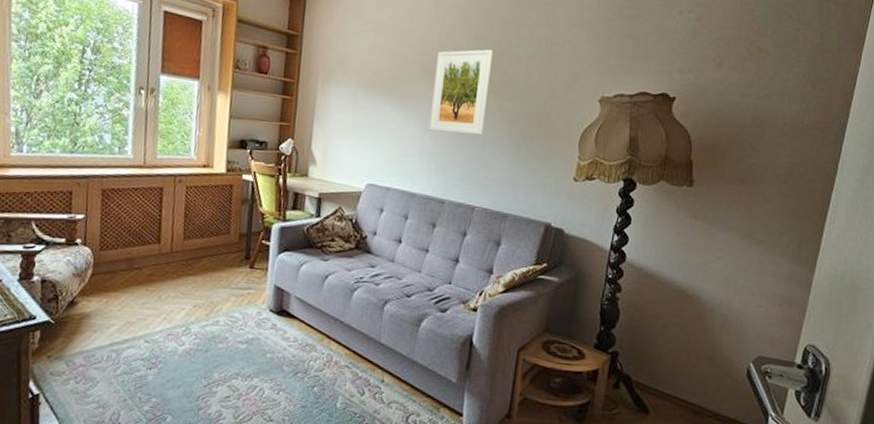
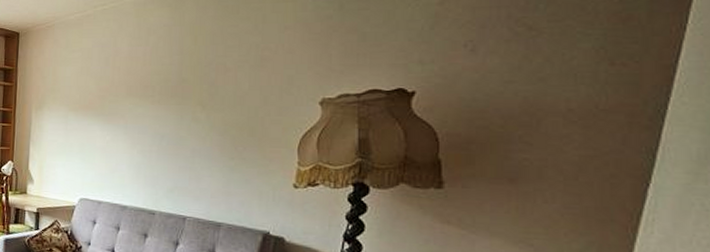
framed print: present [429,49,493,135] -> none [137,63,199,147]

